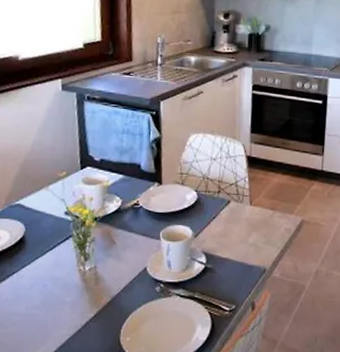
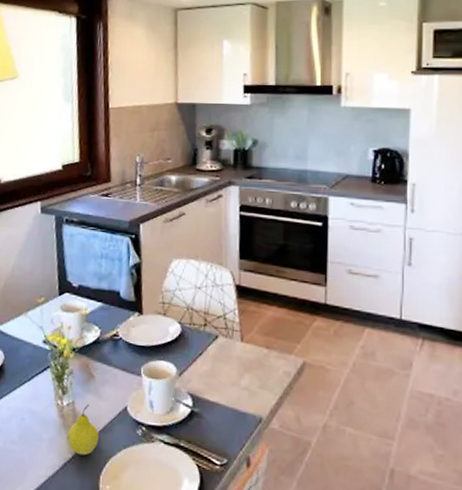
fruit: none [89,267,120,313] -> present [67,404,99,456]

